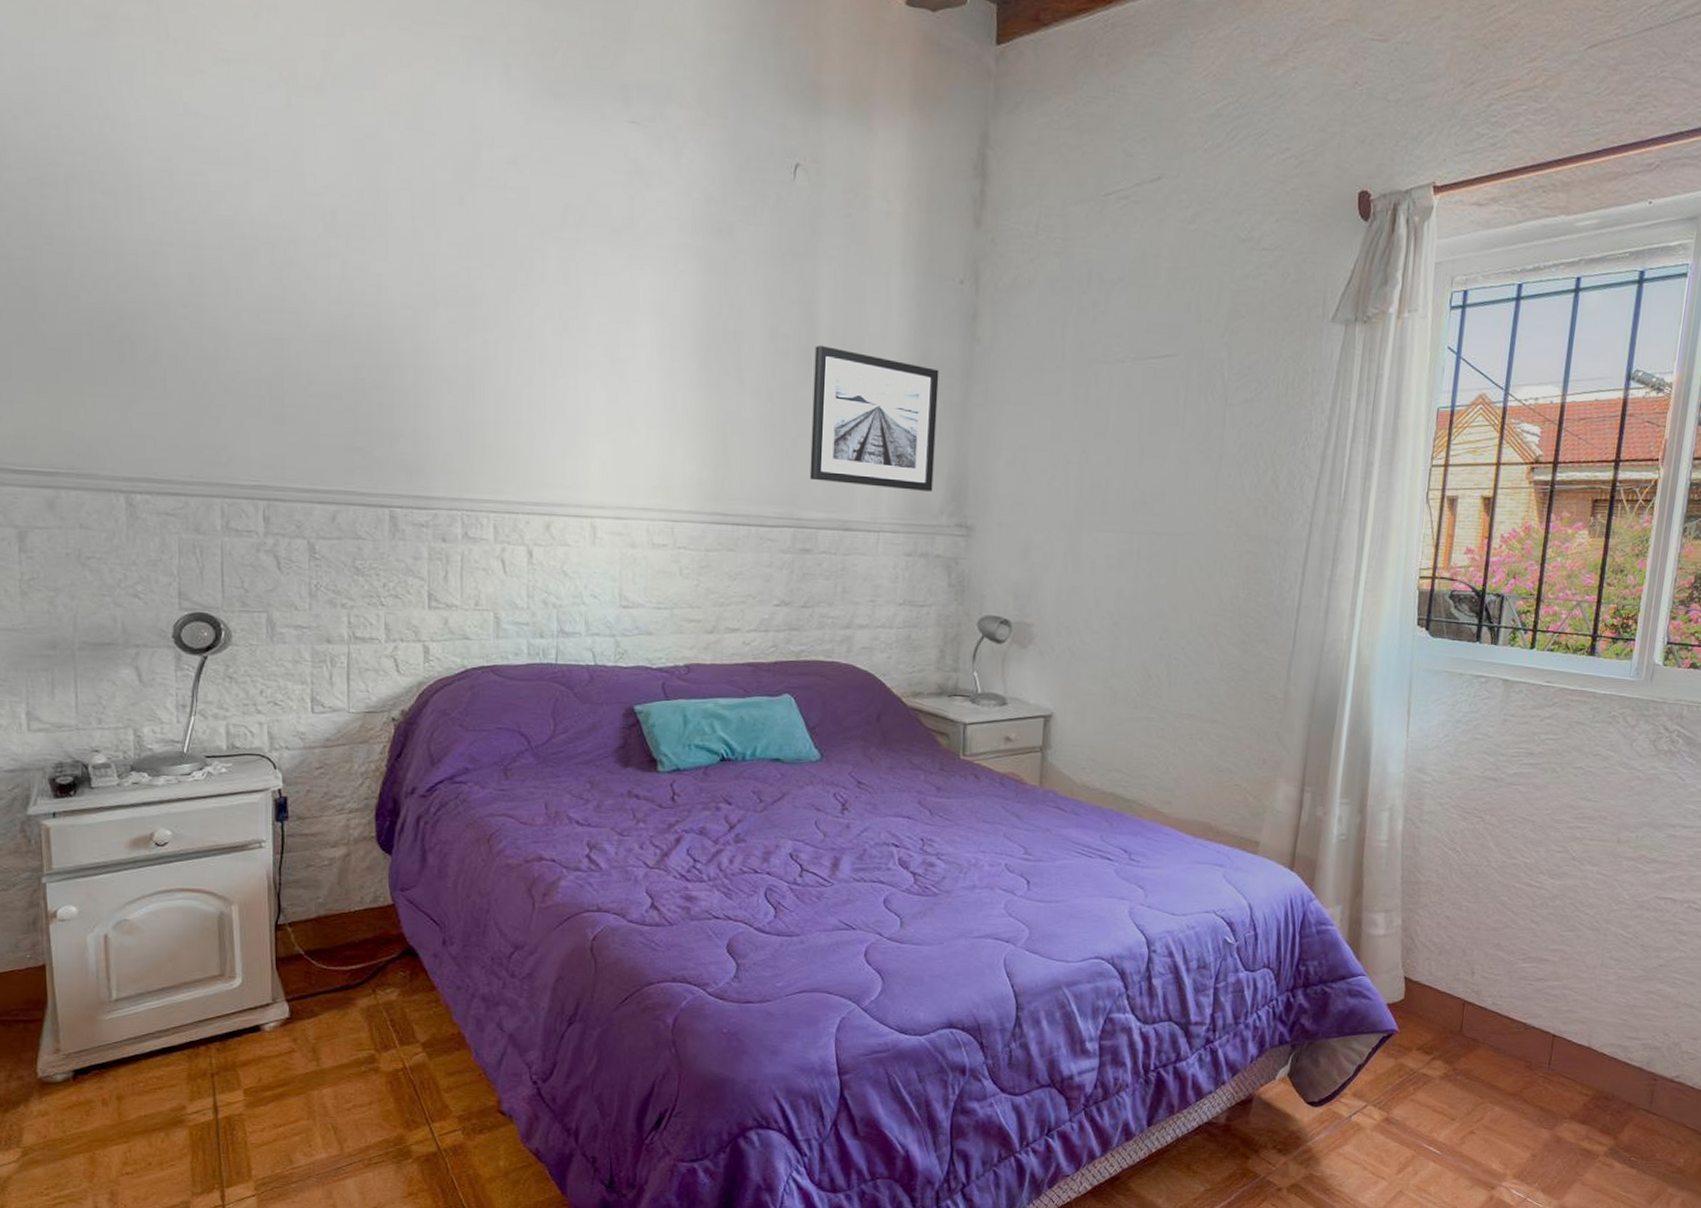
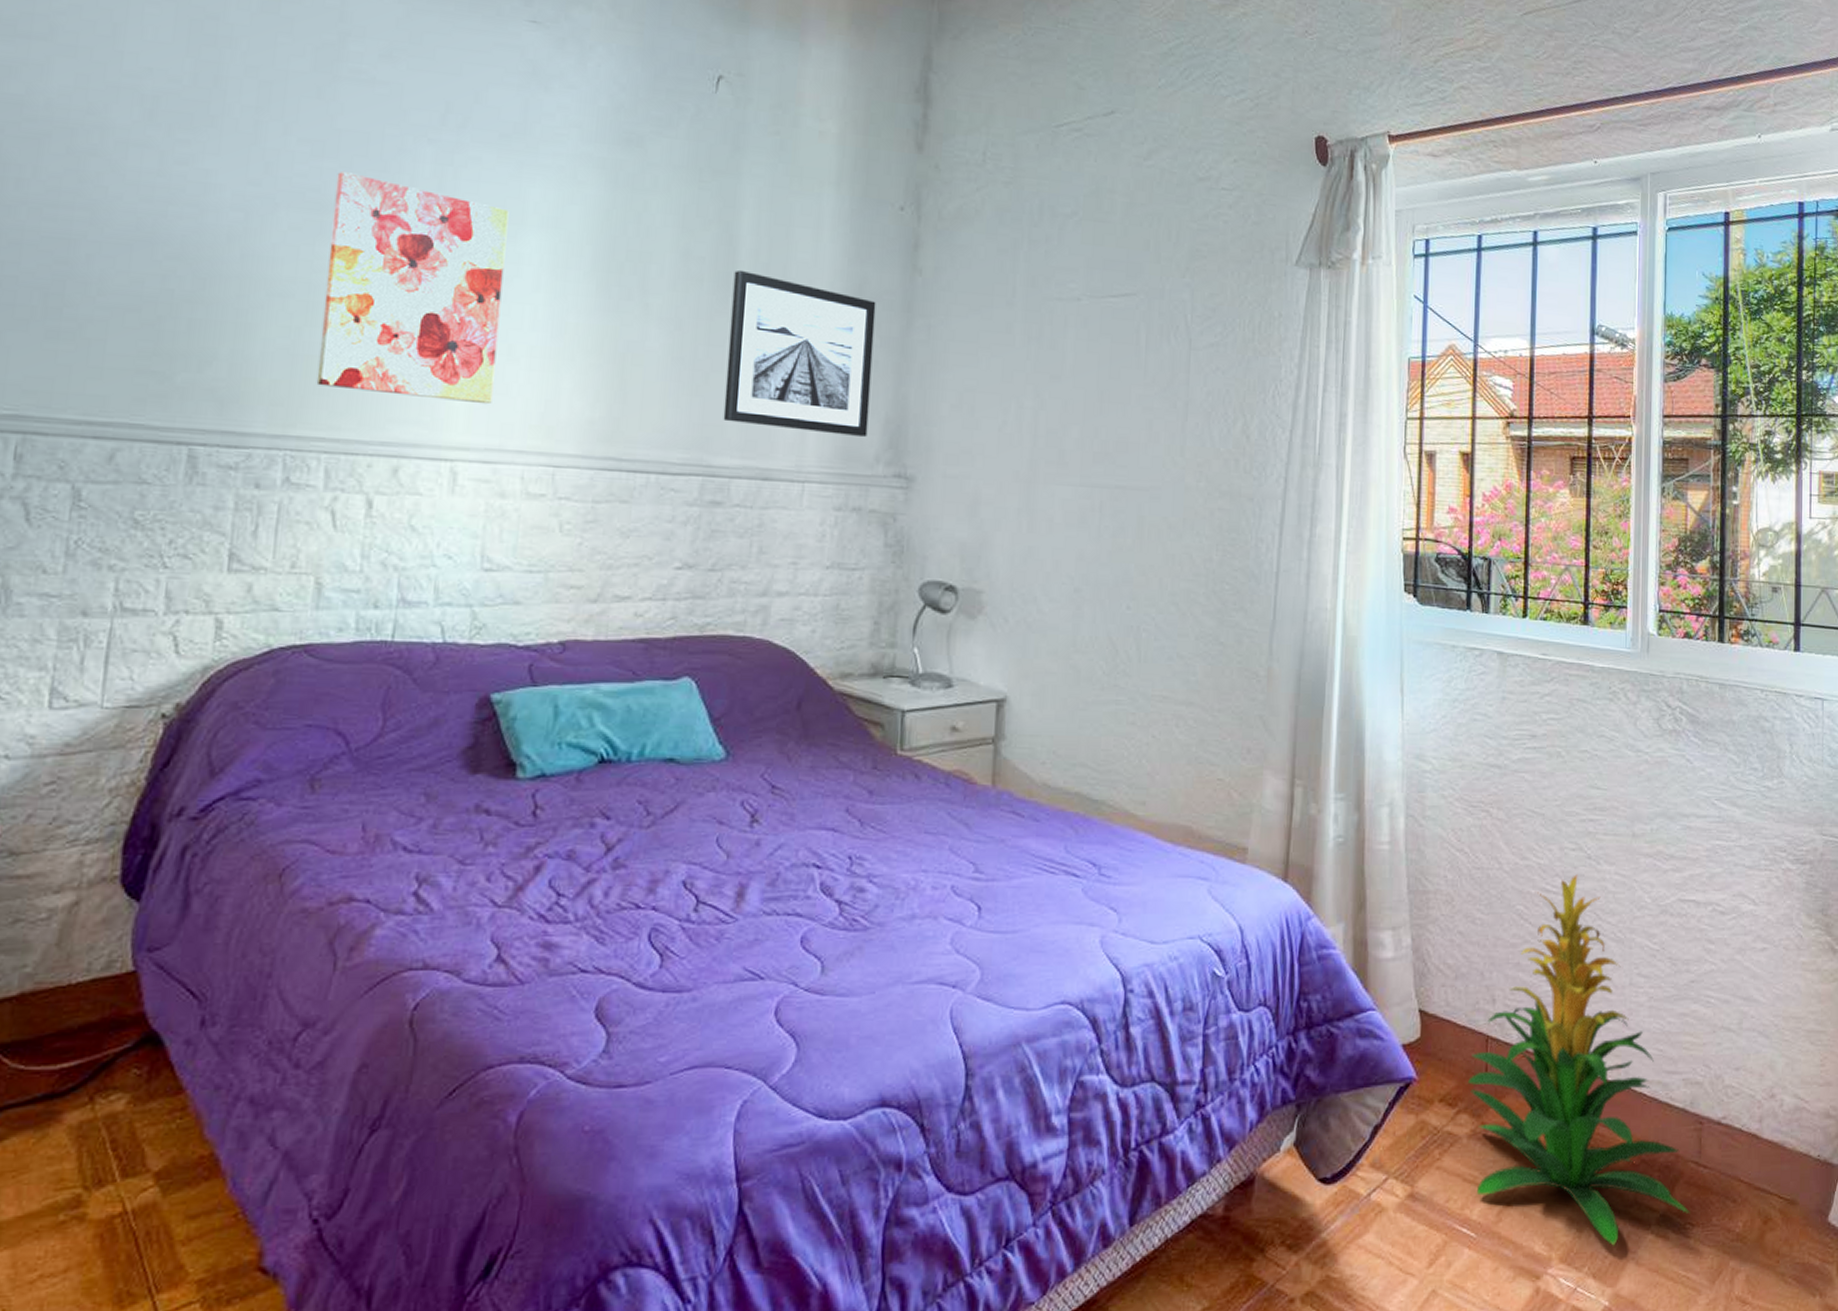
wall art: none [481,271,623,470] -> present [316,172,509,405]
indoor plant: none [1444,873,1636,1169] -> present [1468,874,1690,1246]

